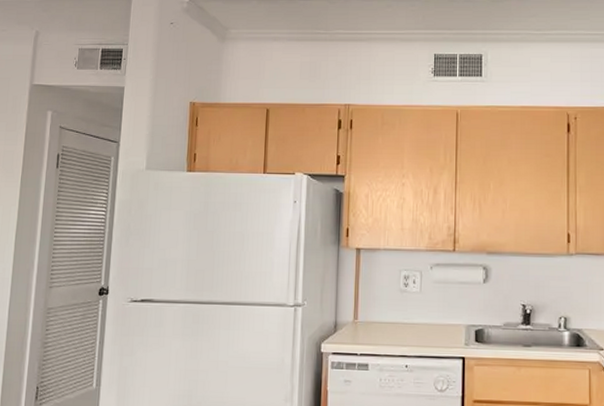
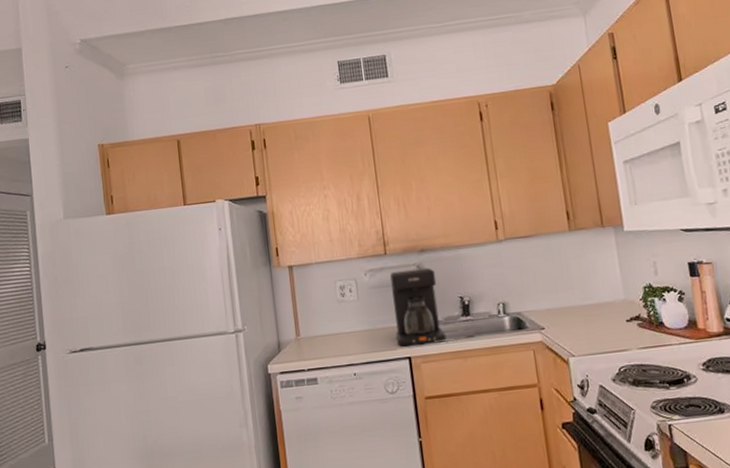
coffee maker: none [452,269,503,346] -> present [390,267,447,347]

